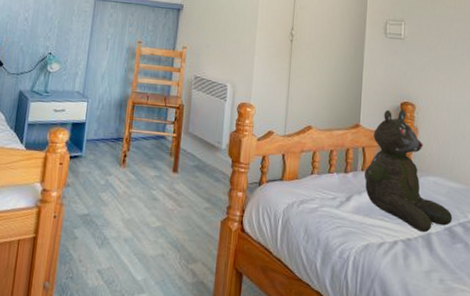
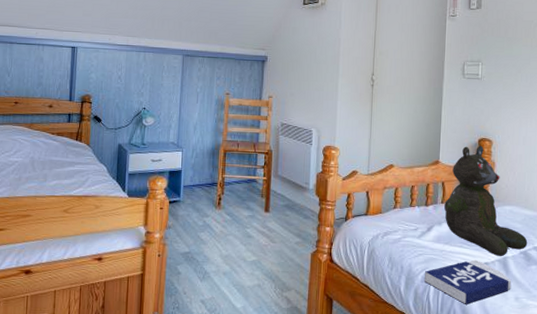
book: none [342,234,436,285] -> present [425,259,512,304]

